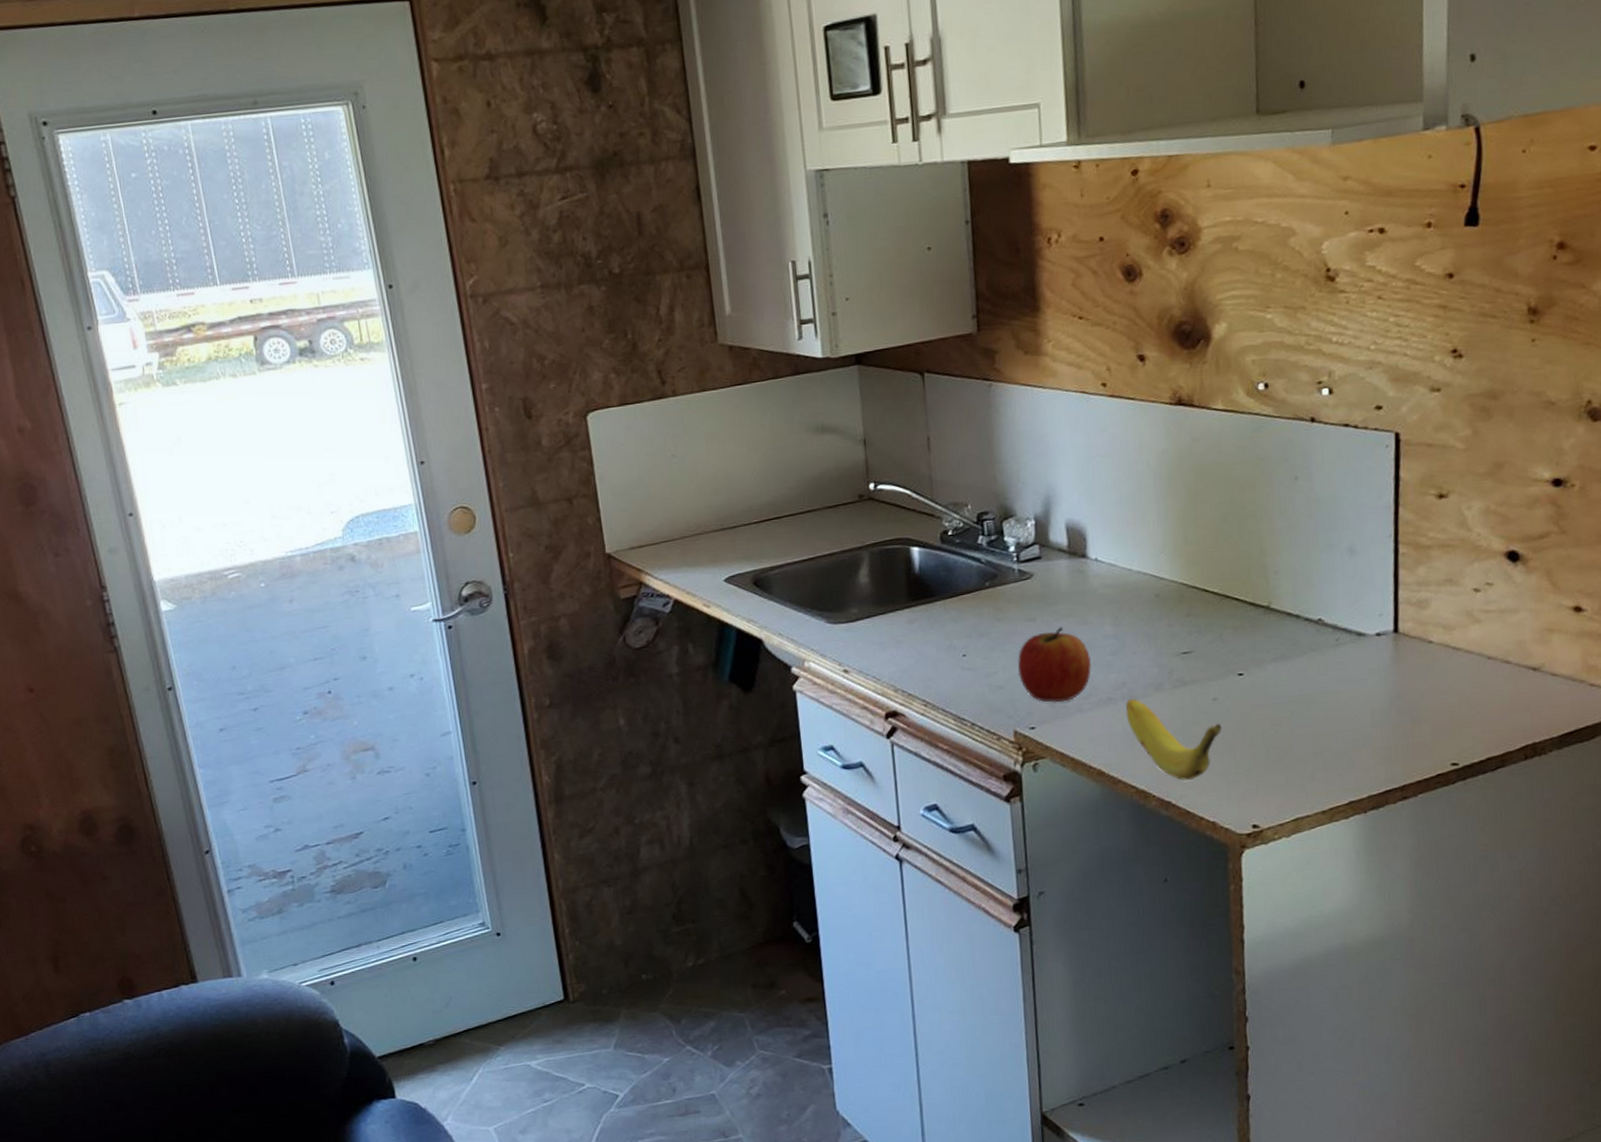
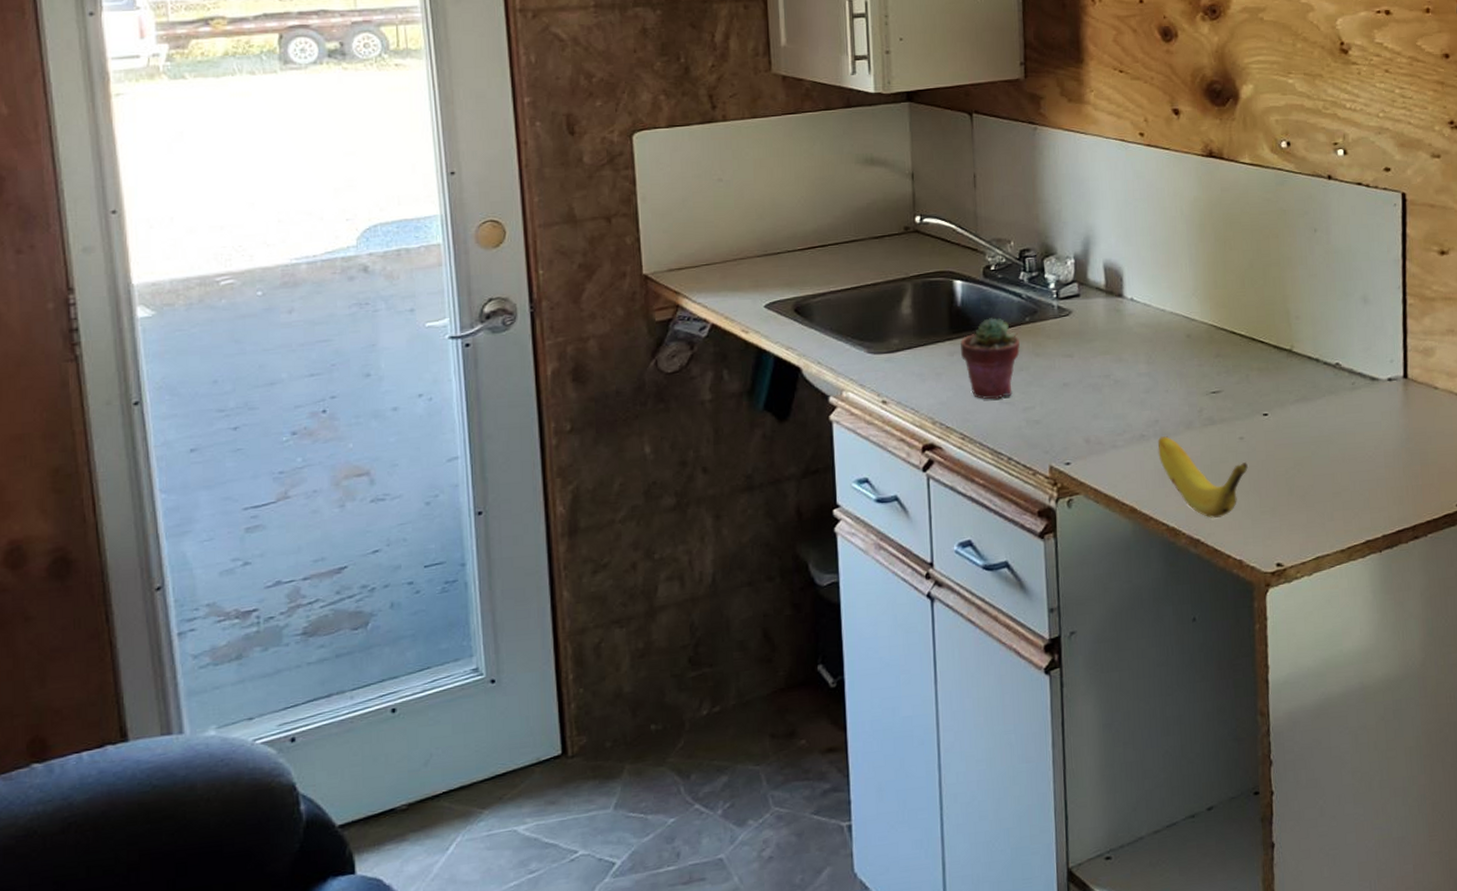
potted succulent: none [920,583,981,666] -> present [961,318,1020,399]
apple: present [1018,626,1092,703] -> none [1055,363,1126,439]

